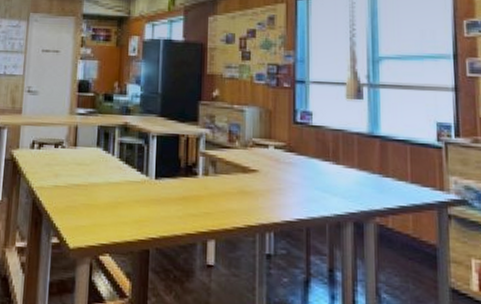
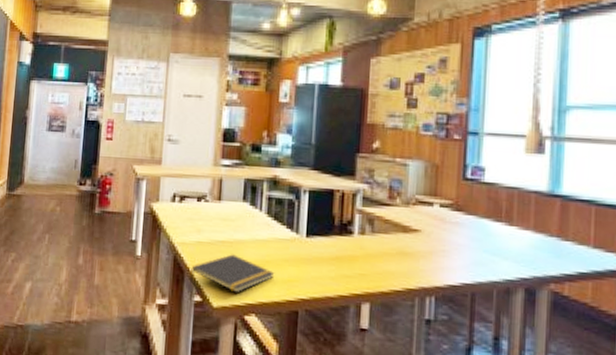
notepad: none [48,197,127,234] -> present [190,254,275,293]

